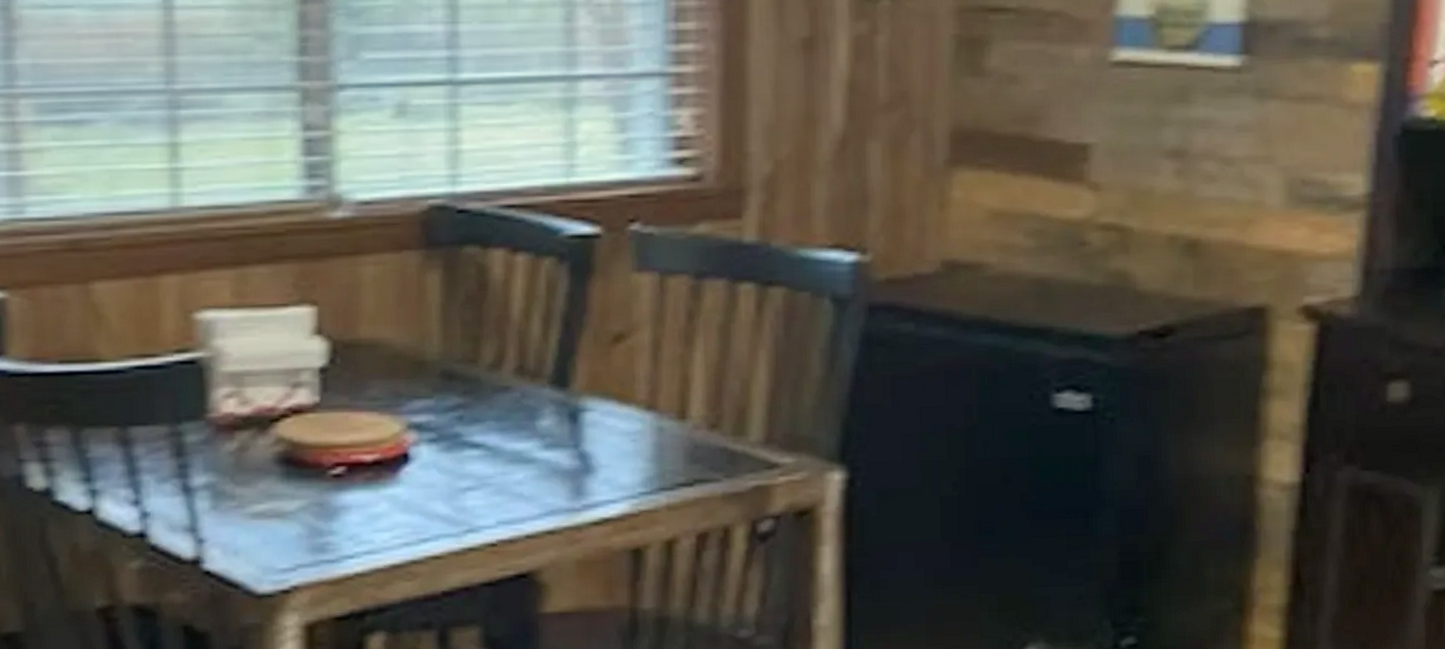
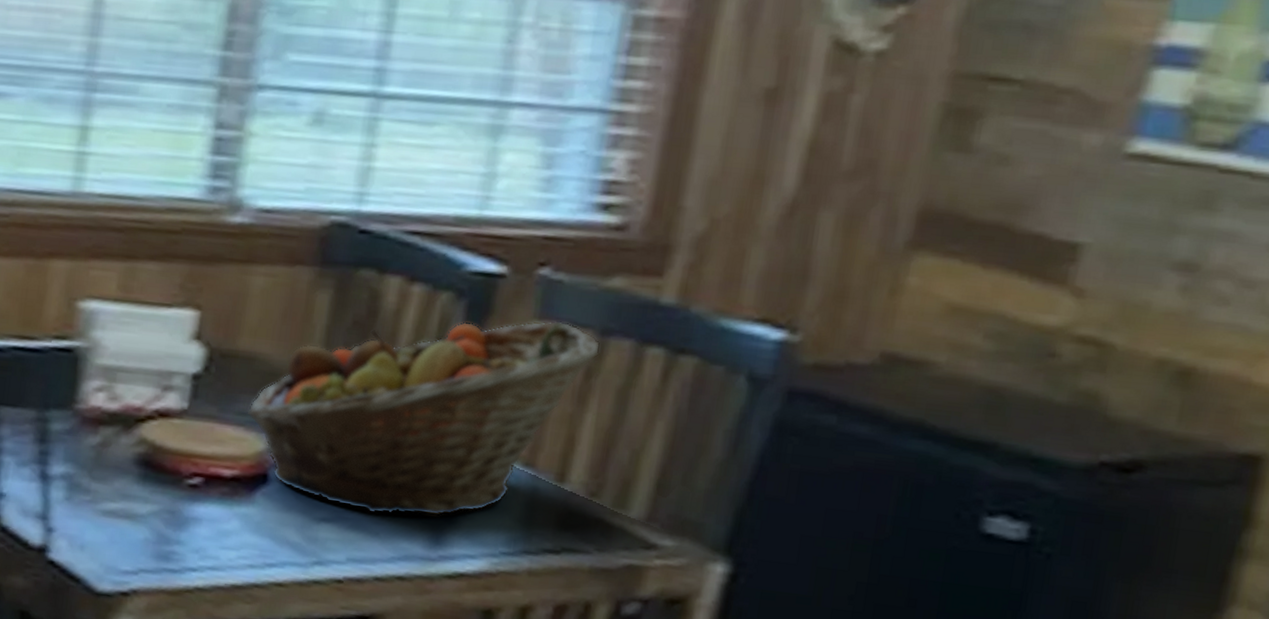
fruit basket: none [378,271,697,477] -> present [247,320,601,517]

